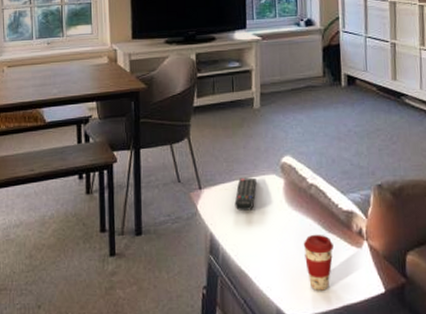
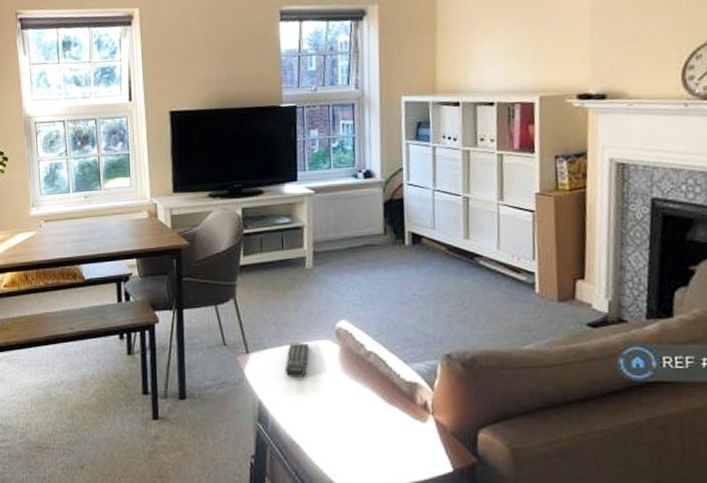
coffee cup: present [303,234,334,291] -> none [360,405,395,466]

